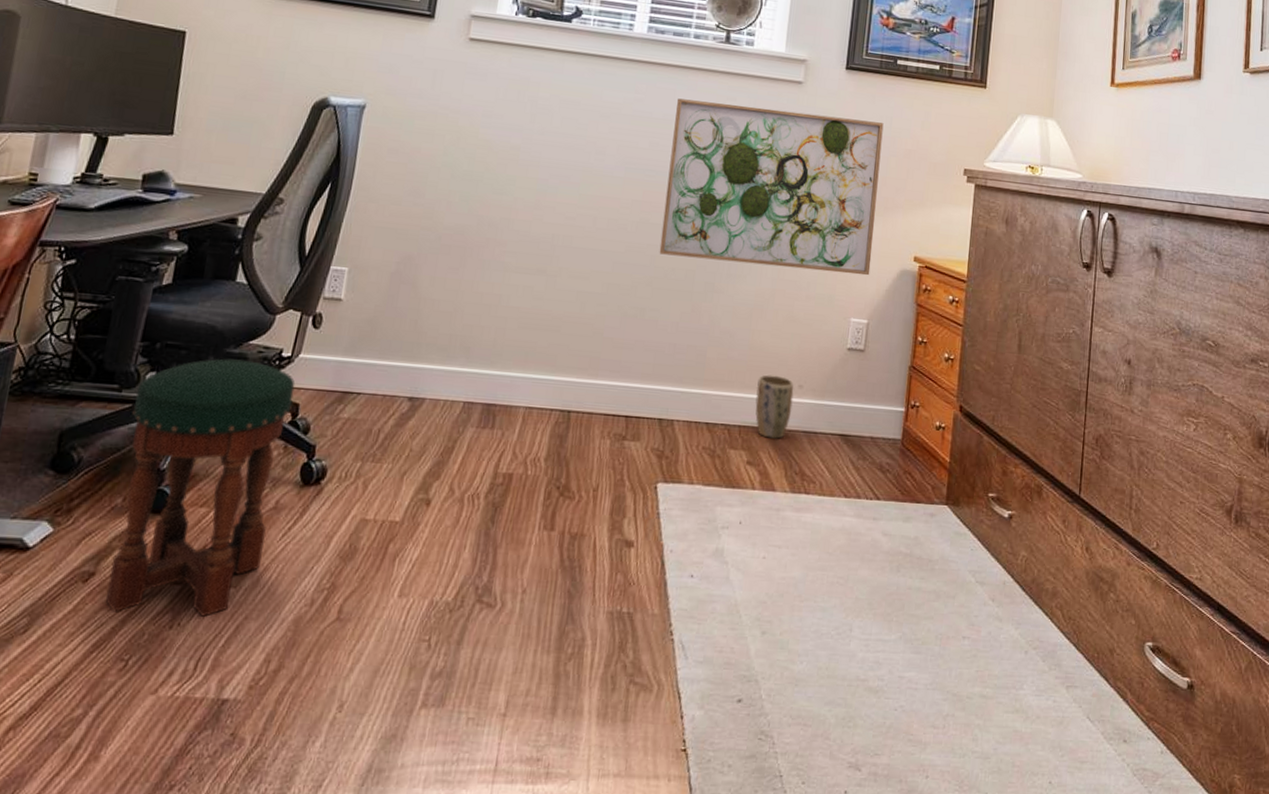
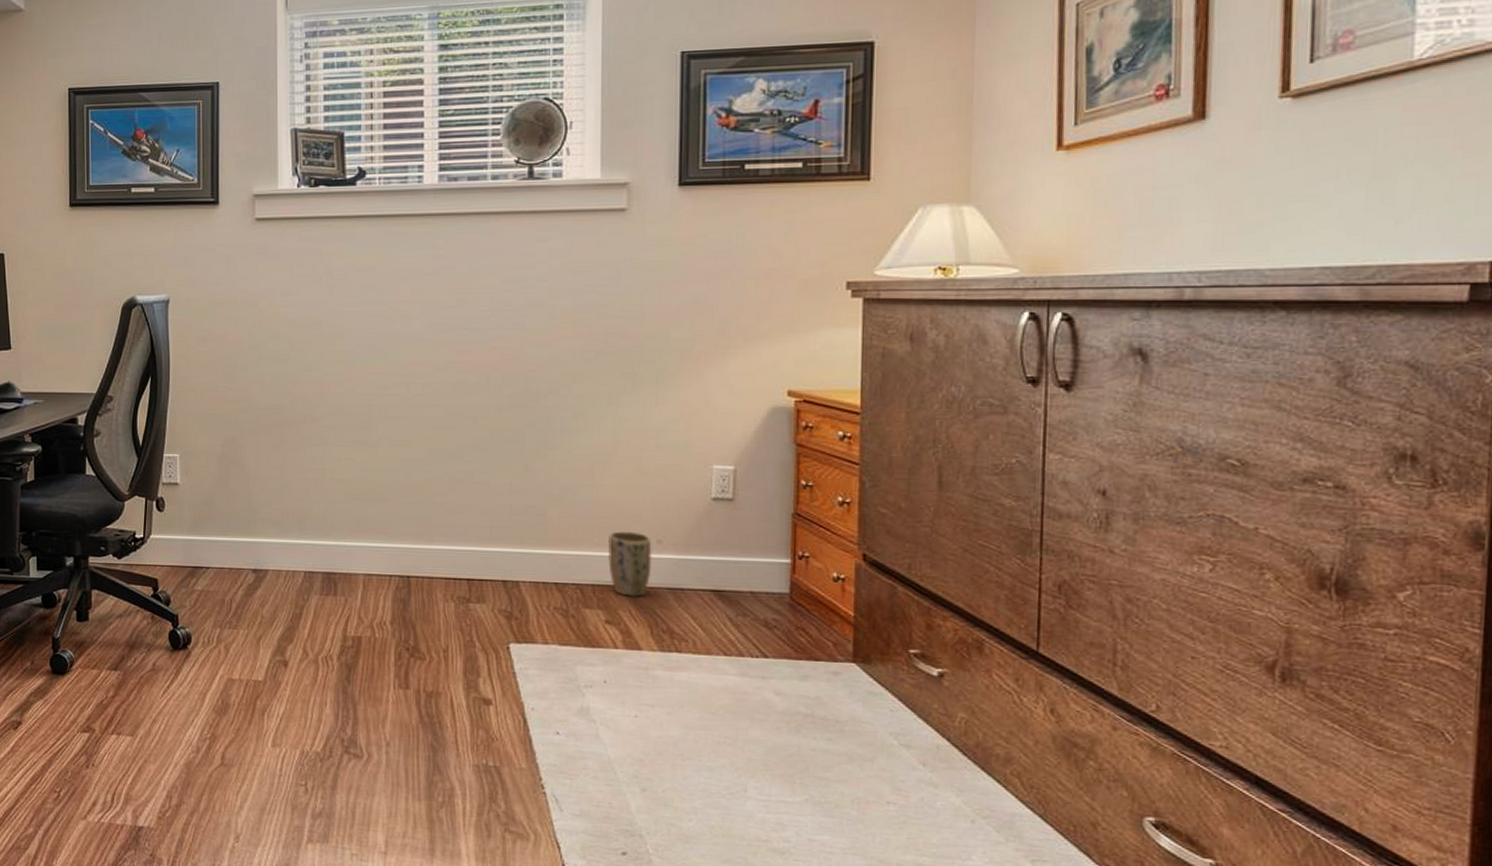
stool: present [106,358,296,617] -> none [24,542,152,759]
wall art: present [659,98,884,276] -> none [481,242,734,417]

